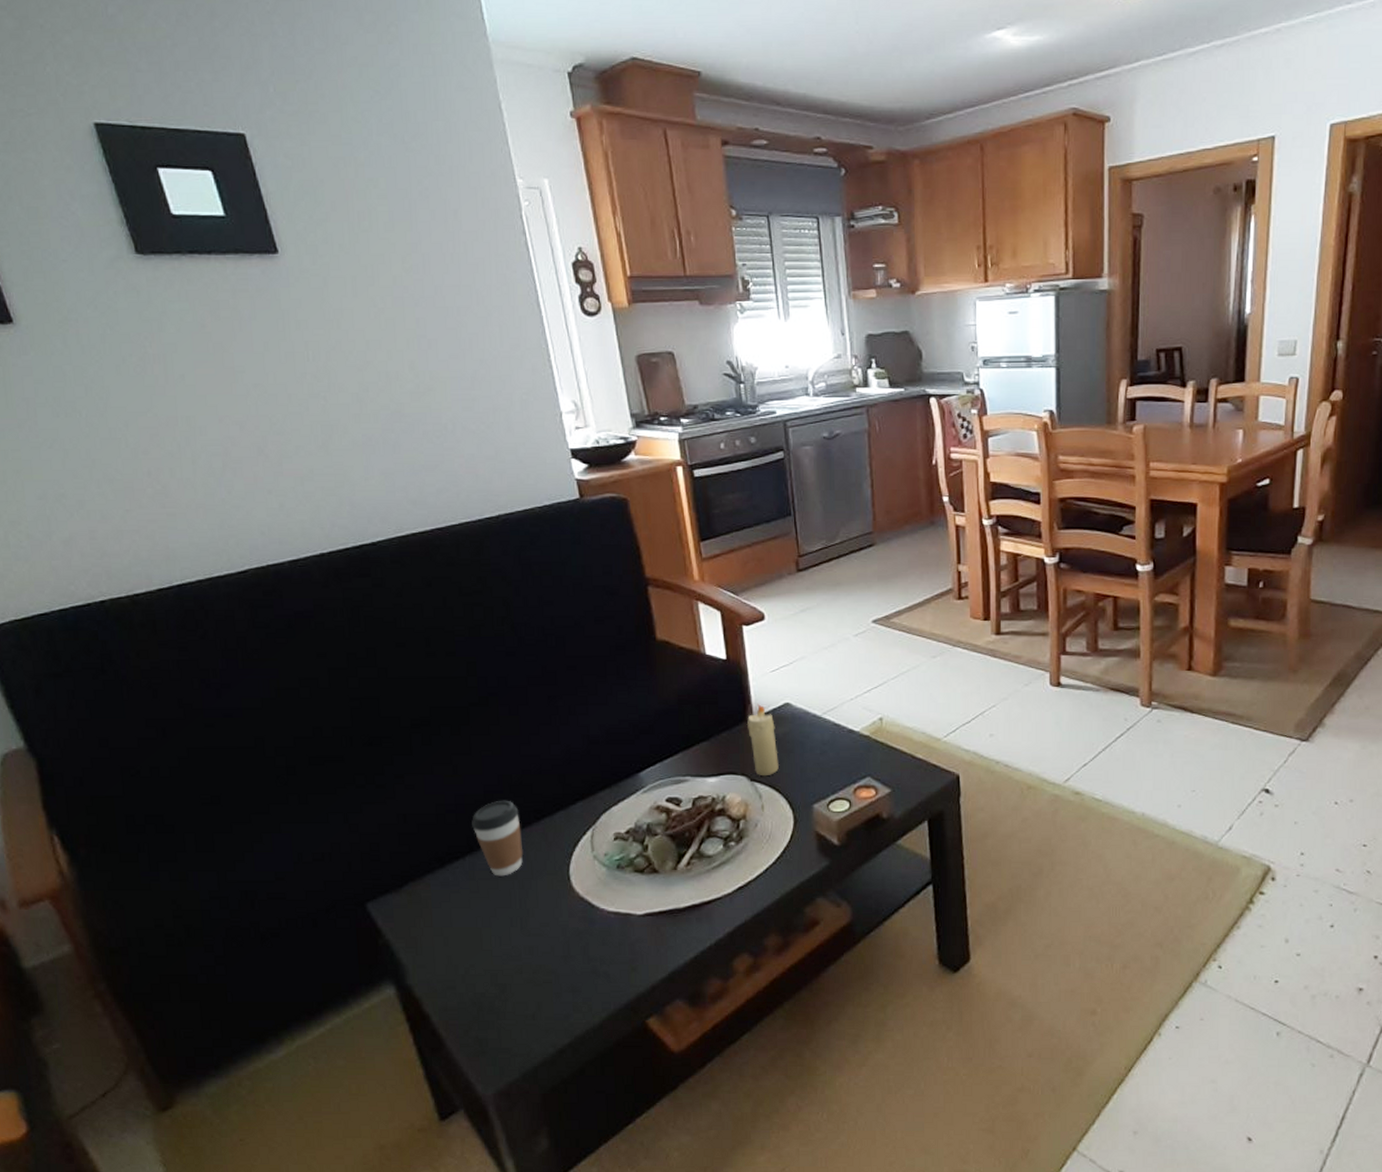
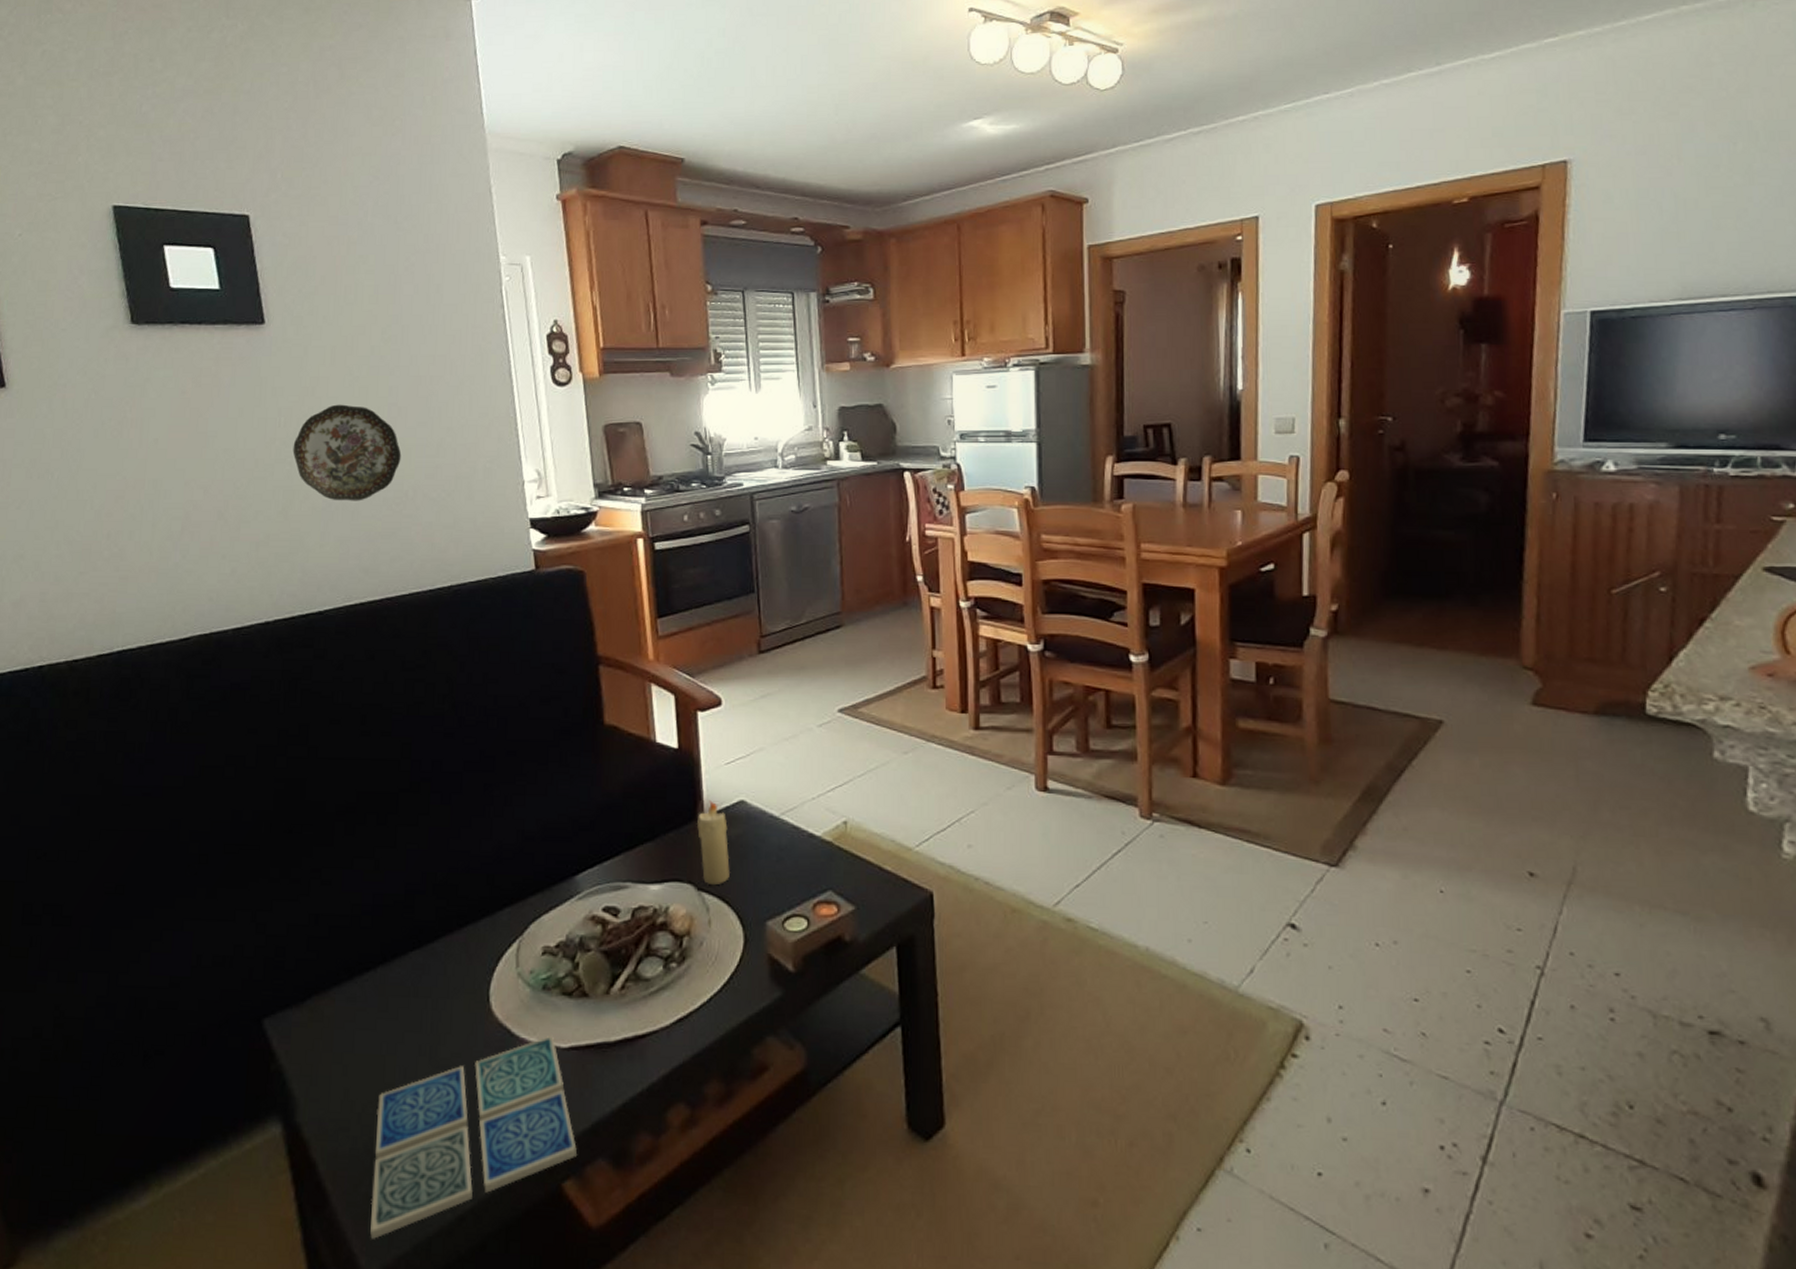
decorative plate: none [325,337,437,435] -> present [292,404,402,501]
coffee cup: present [472,800,524,877] -> none [388,902,441,994]
drink coaster: none [478,905,658,1071] -> present [370,1035,578,1239]

